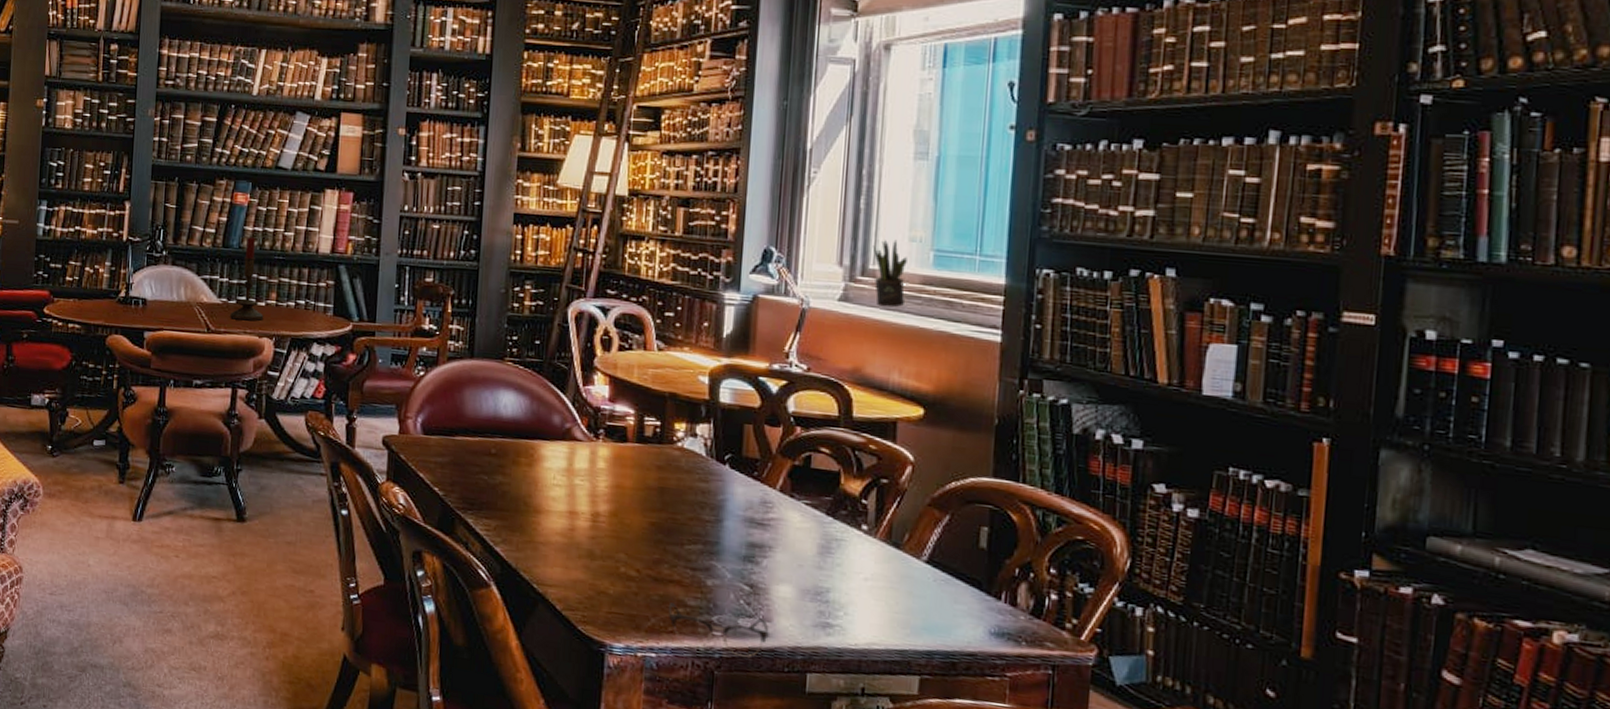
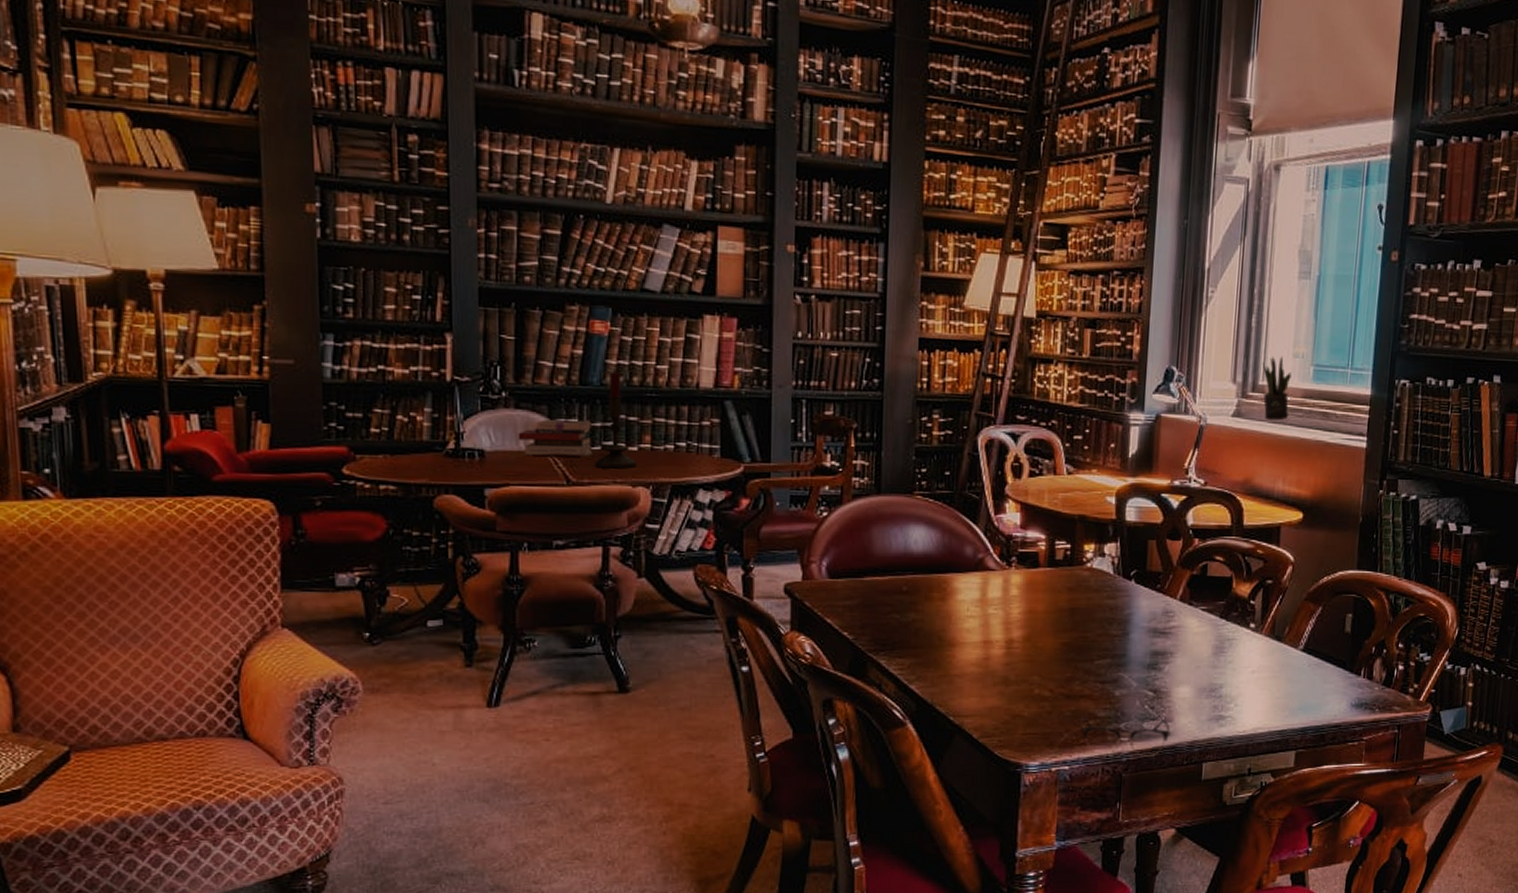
books: none [172,276,230,310] -> present [517,419,593,458]

